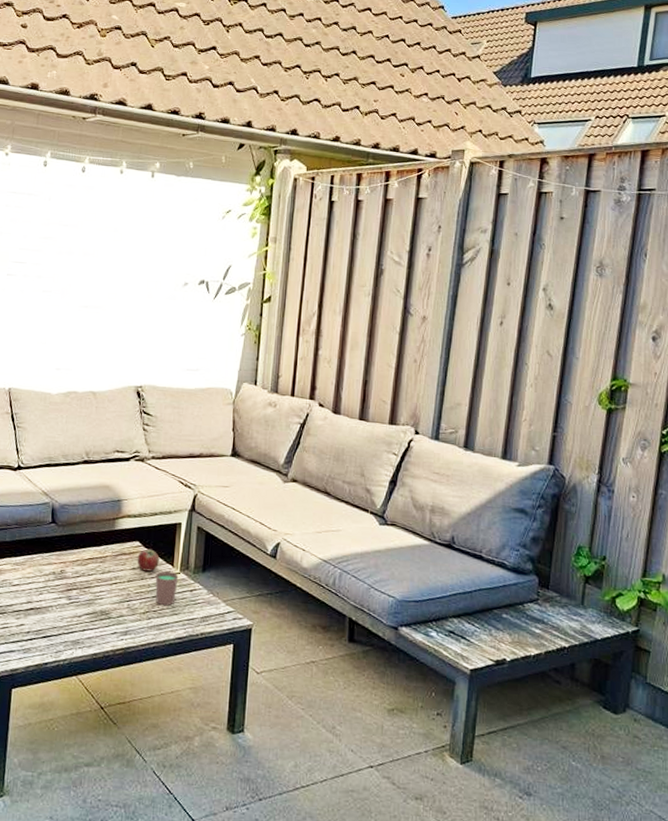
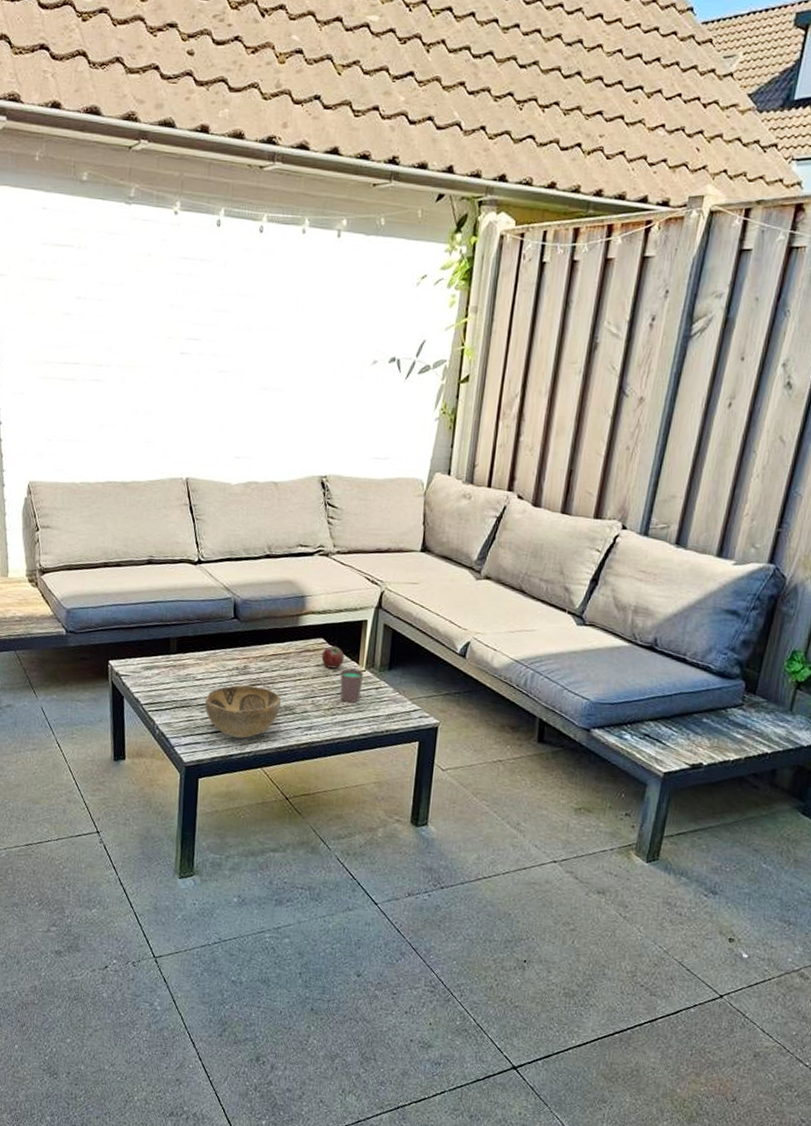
decorative bowl: none [20,590,97,645] -> present [205,685,281,739]

